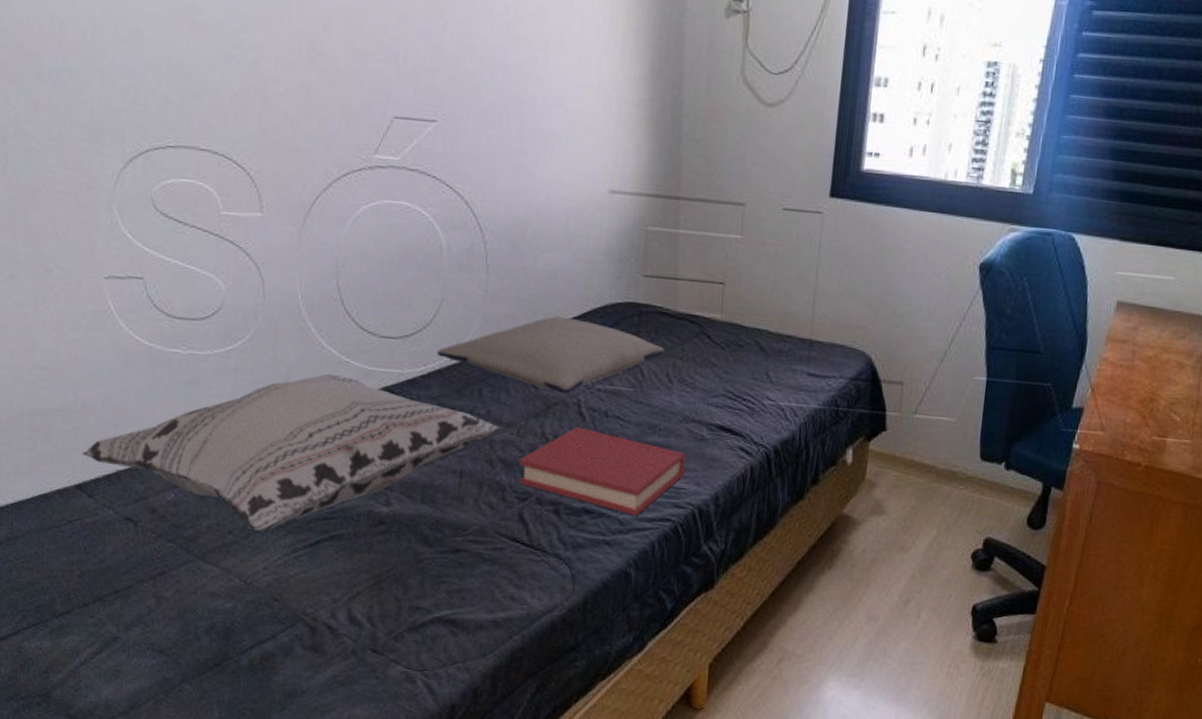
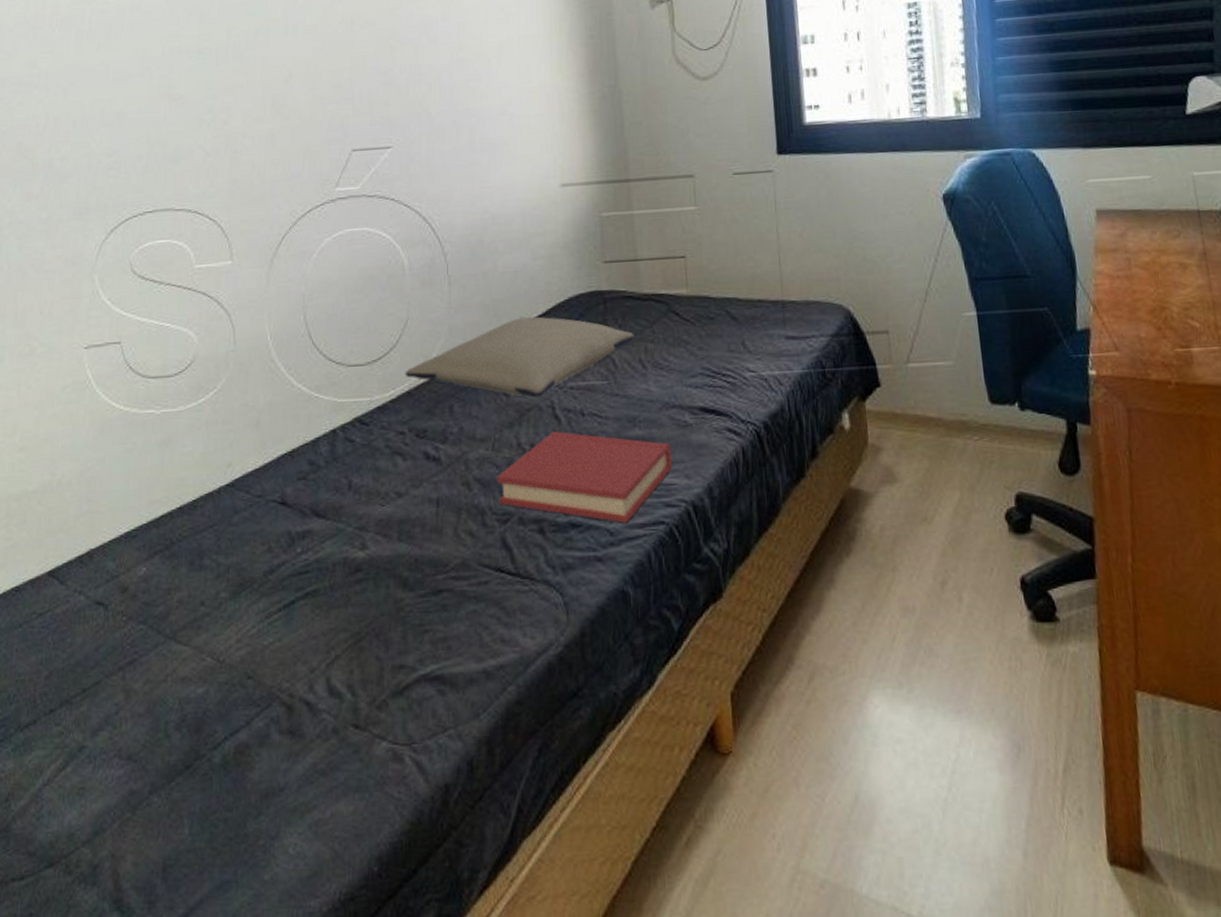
decorative pillow: present [82,373,503,532] -> none [56,412,477,599]

